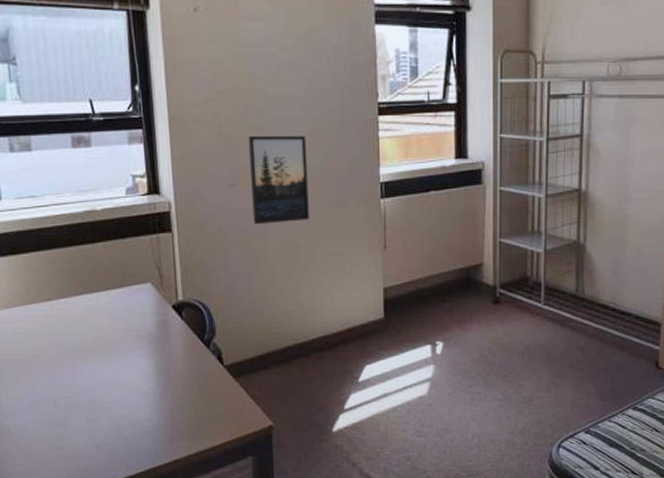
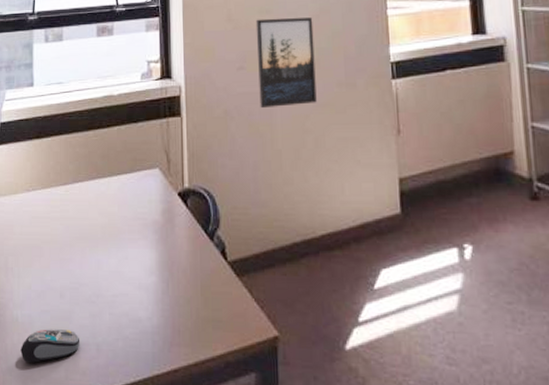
computer mouse: none [15,435,79,466] -> present [20,329,79,363]

